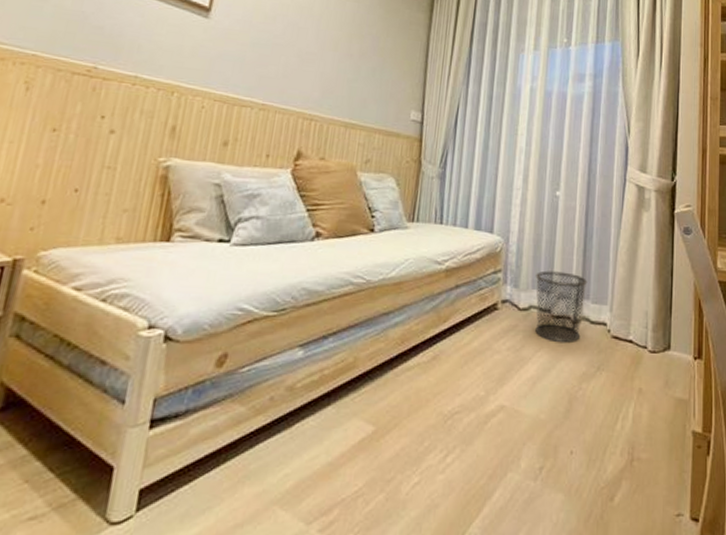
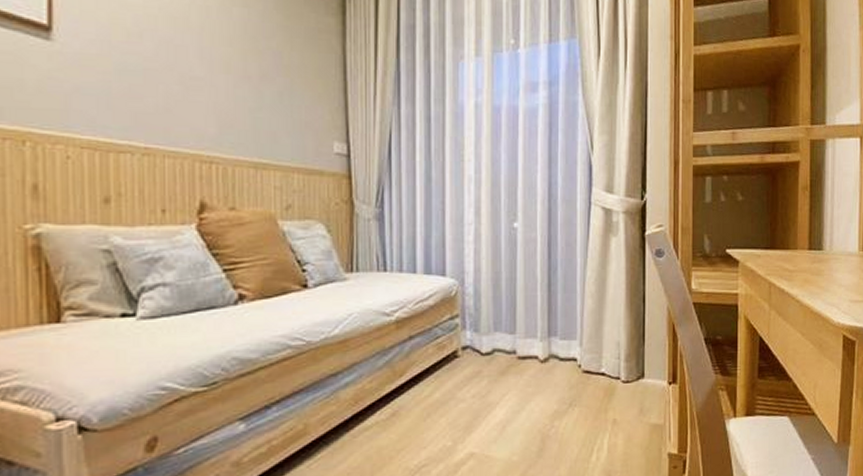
waste bin: present [535,270,588,342] -> none [497,310,554,383]

